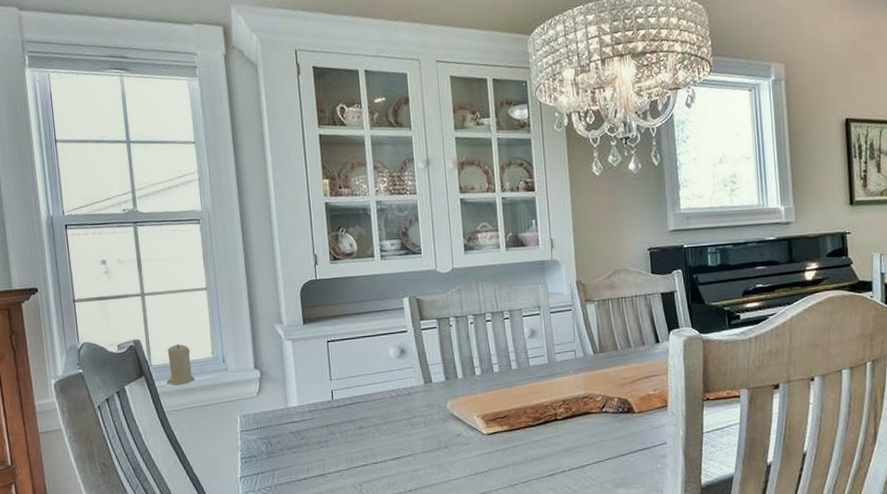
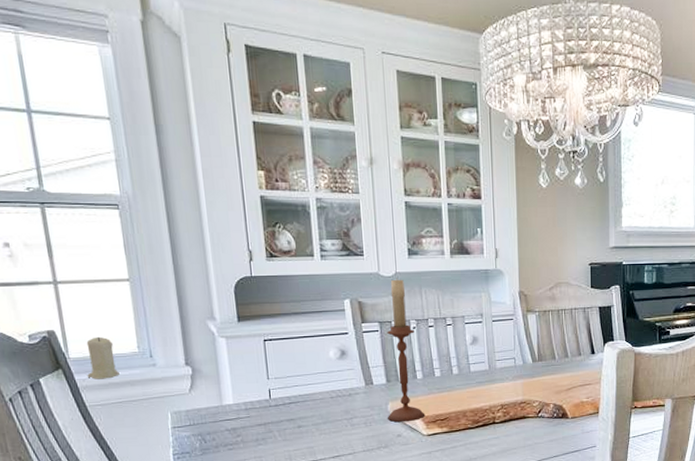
candlestick: none [445,274,485,422] -> present [387,278,426,423]

